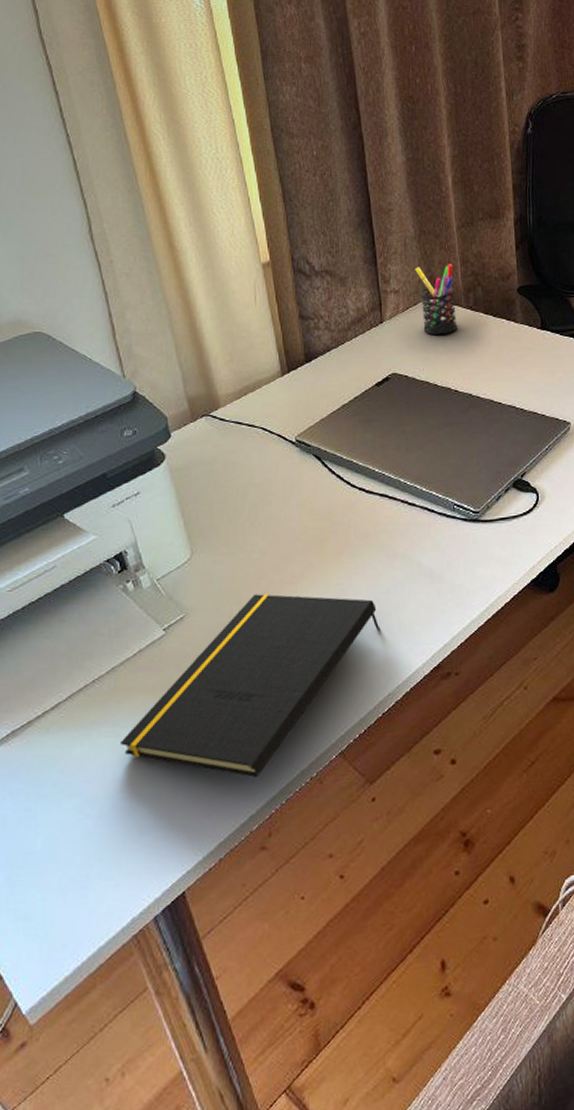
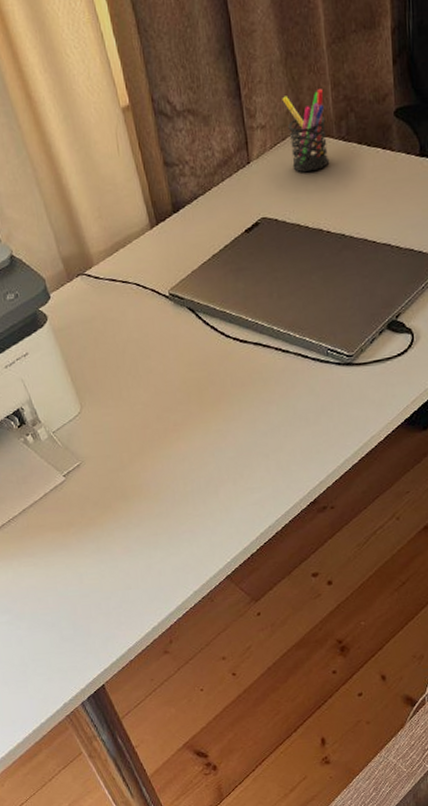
notepad: present [121,593,381,777] -> none [38,441,260,597]

